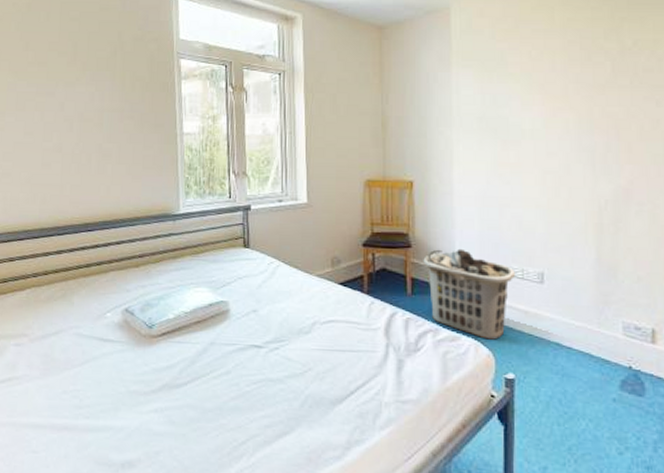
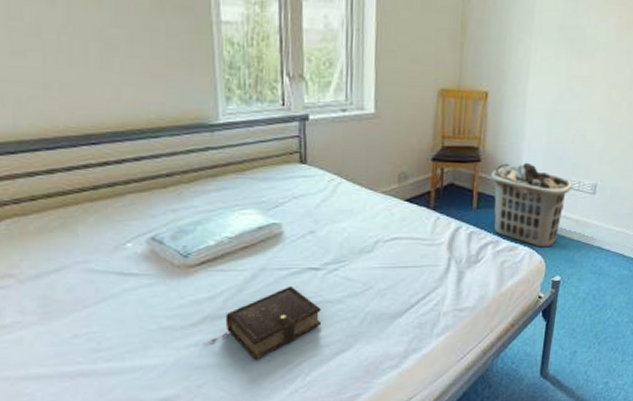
book: none [162,361,265,433] -> present [204,285,322,360]

